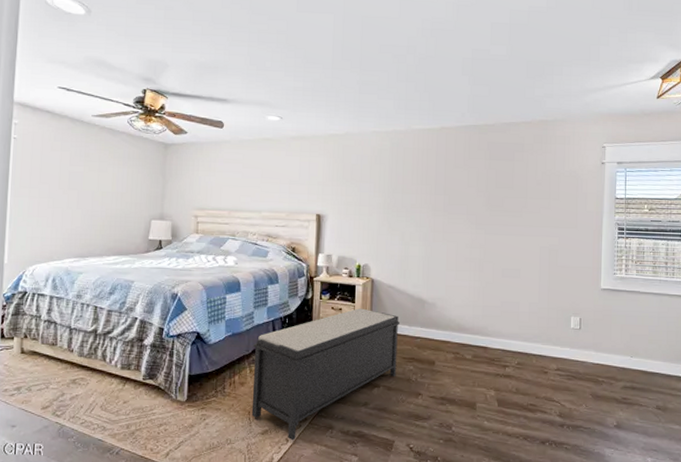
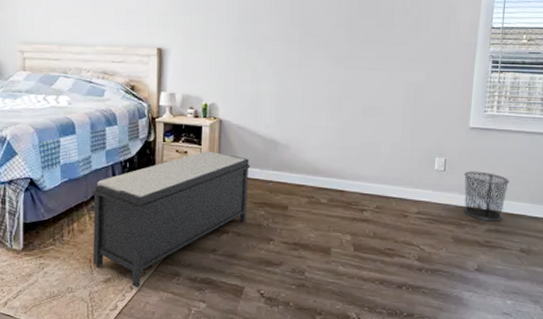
waste bin: none [599,329,641,379] -> present [464,171,509,222]

